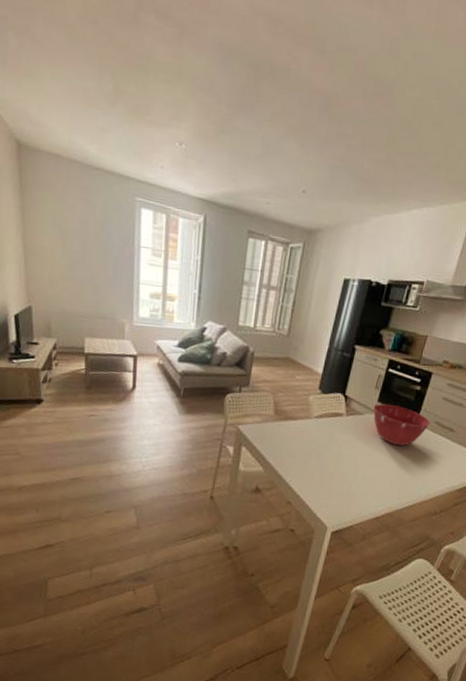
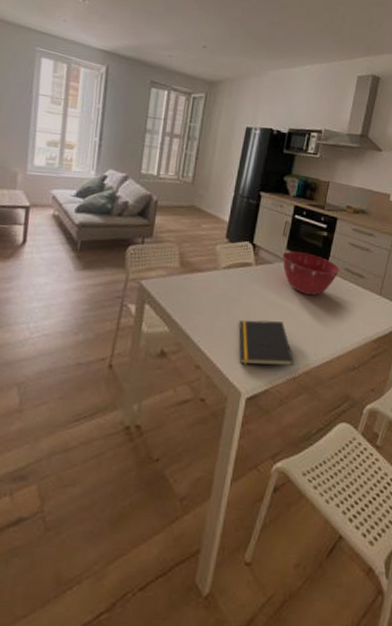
notepad: none [327,464,379,507] -> present [239,320,295,366]

